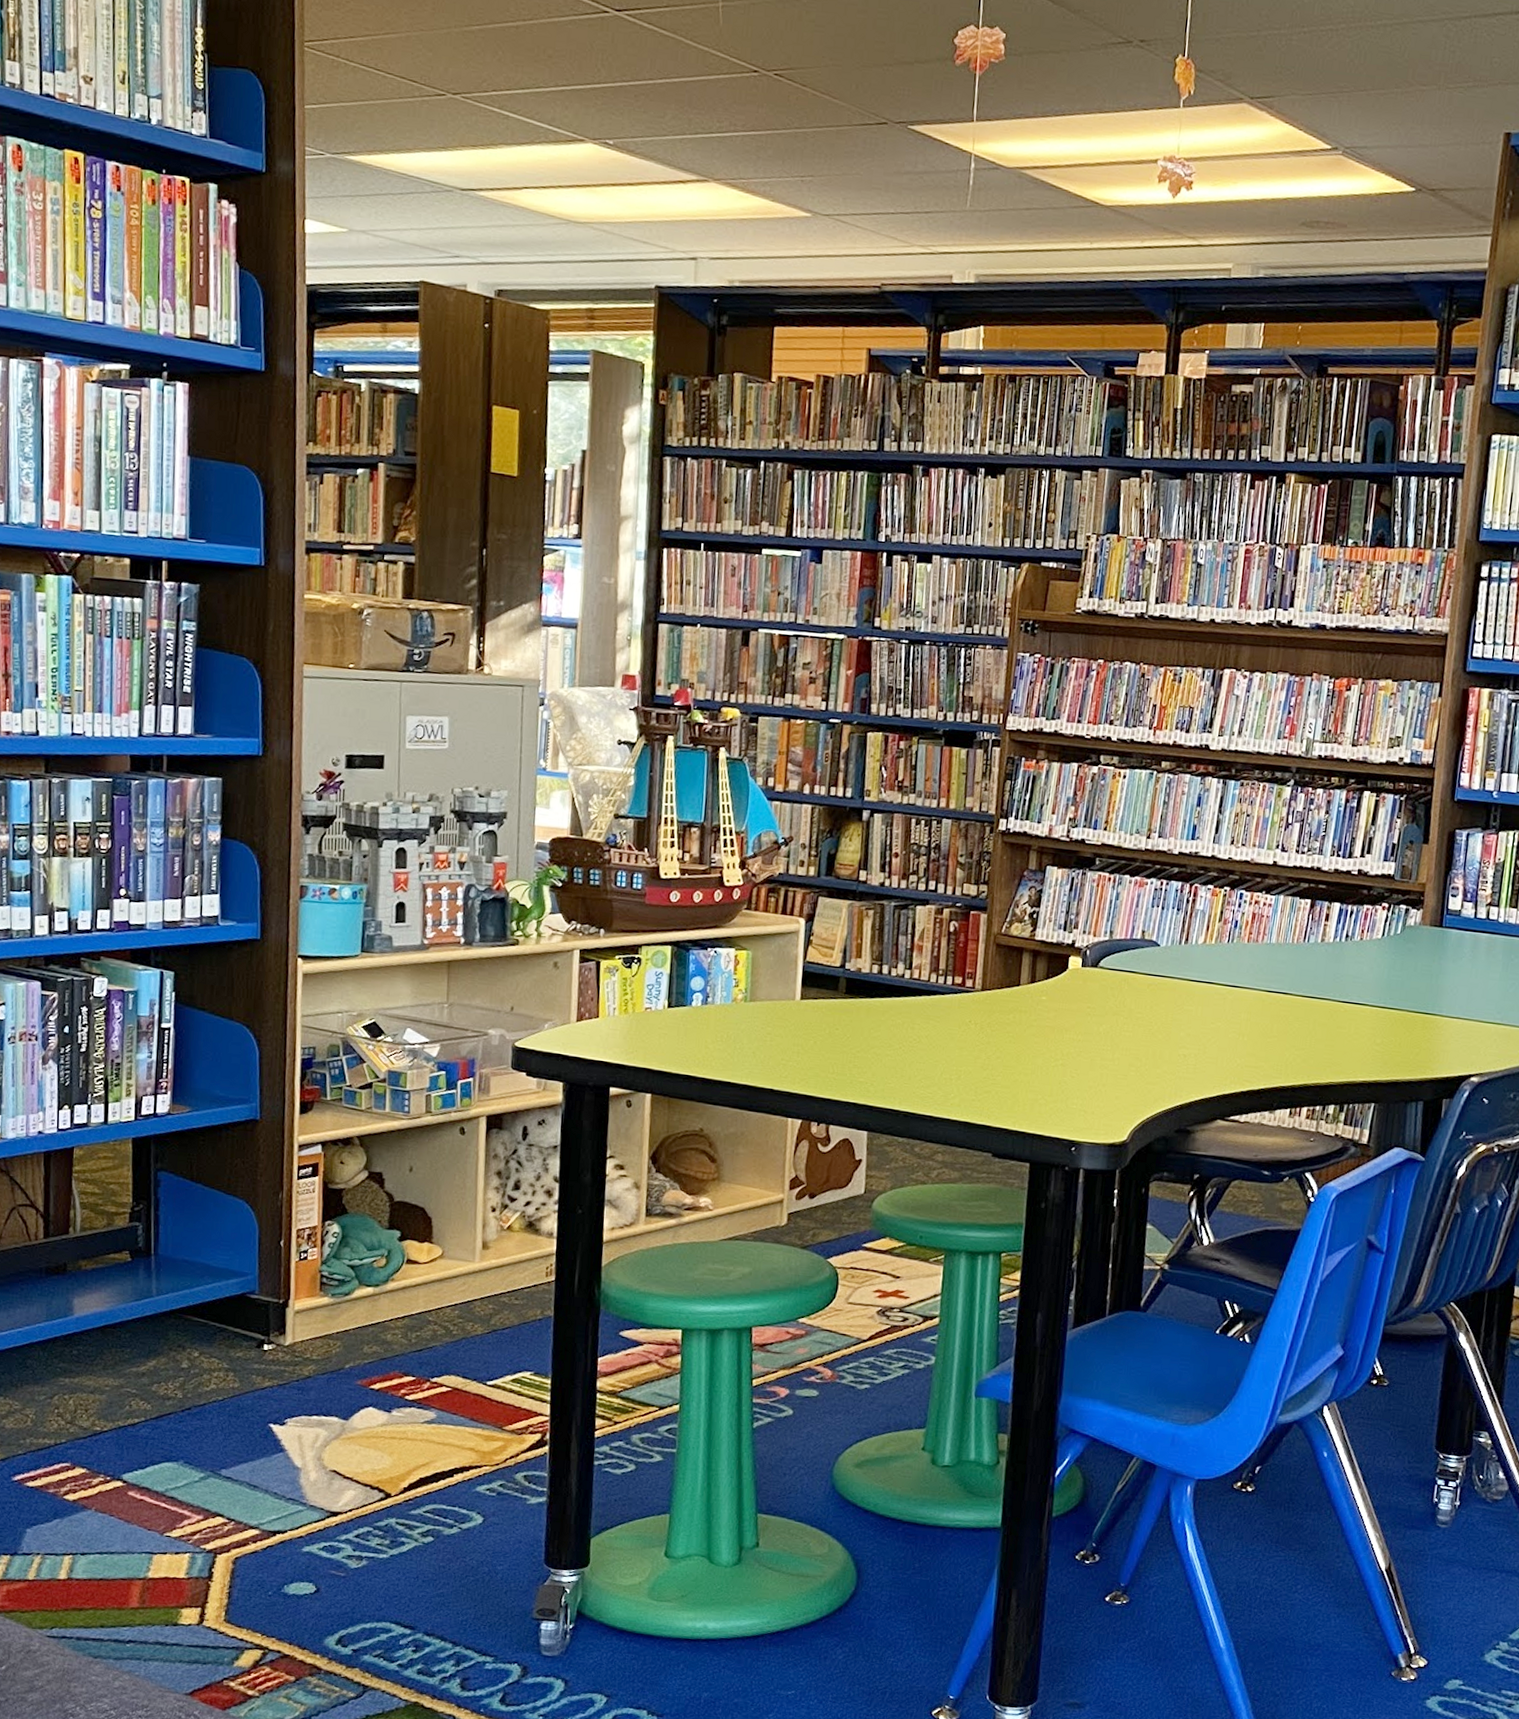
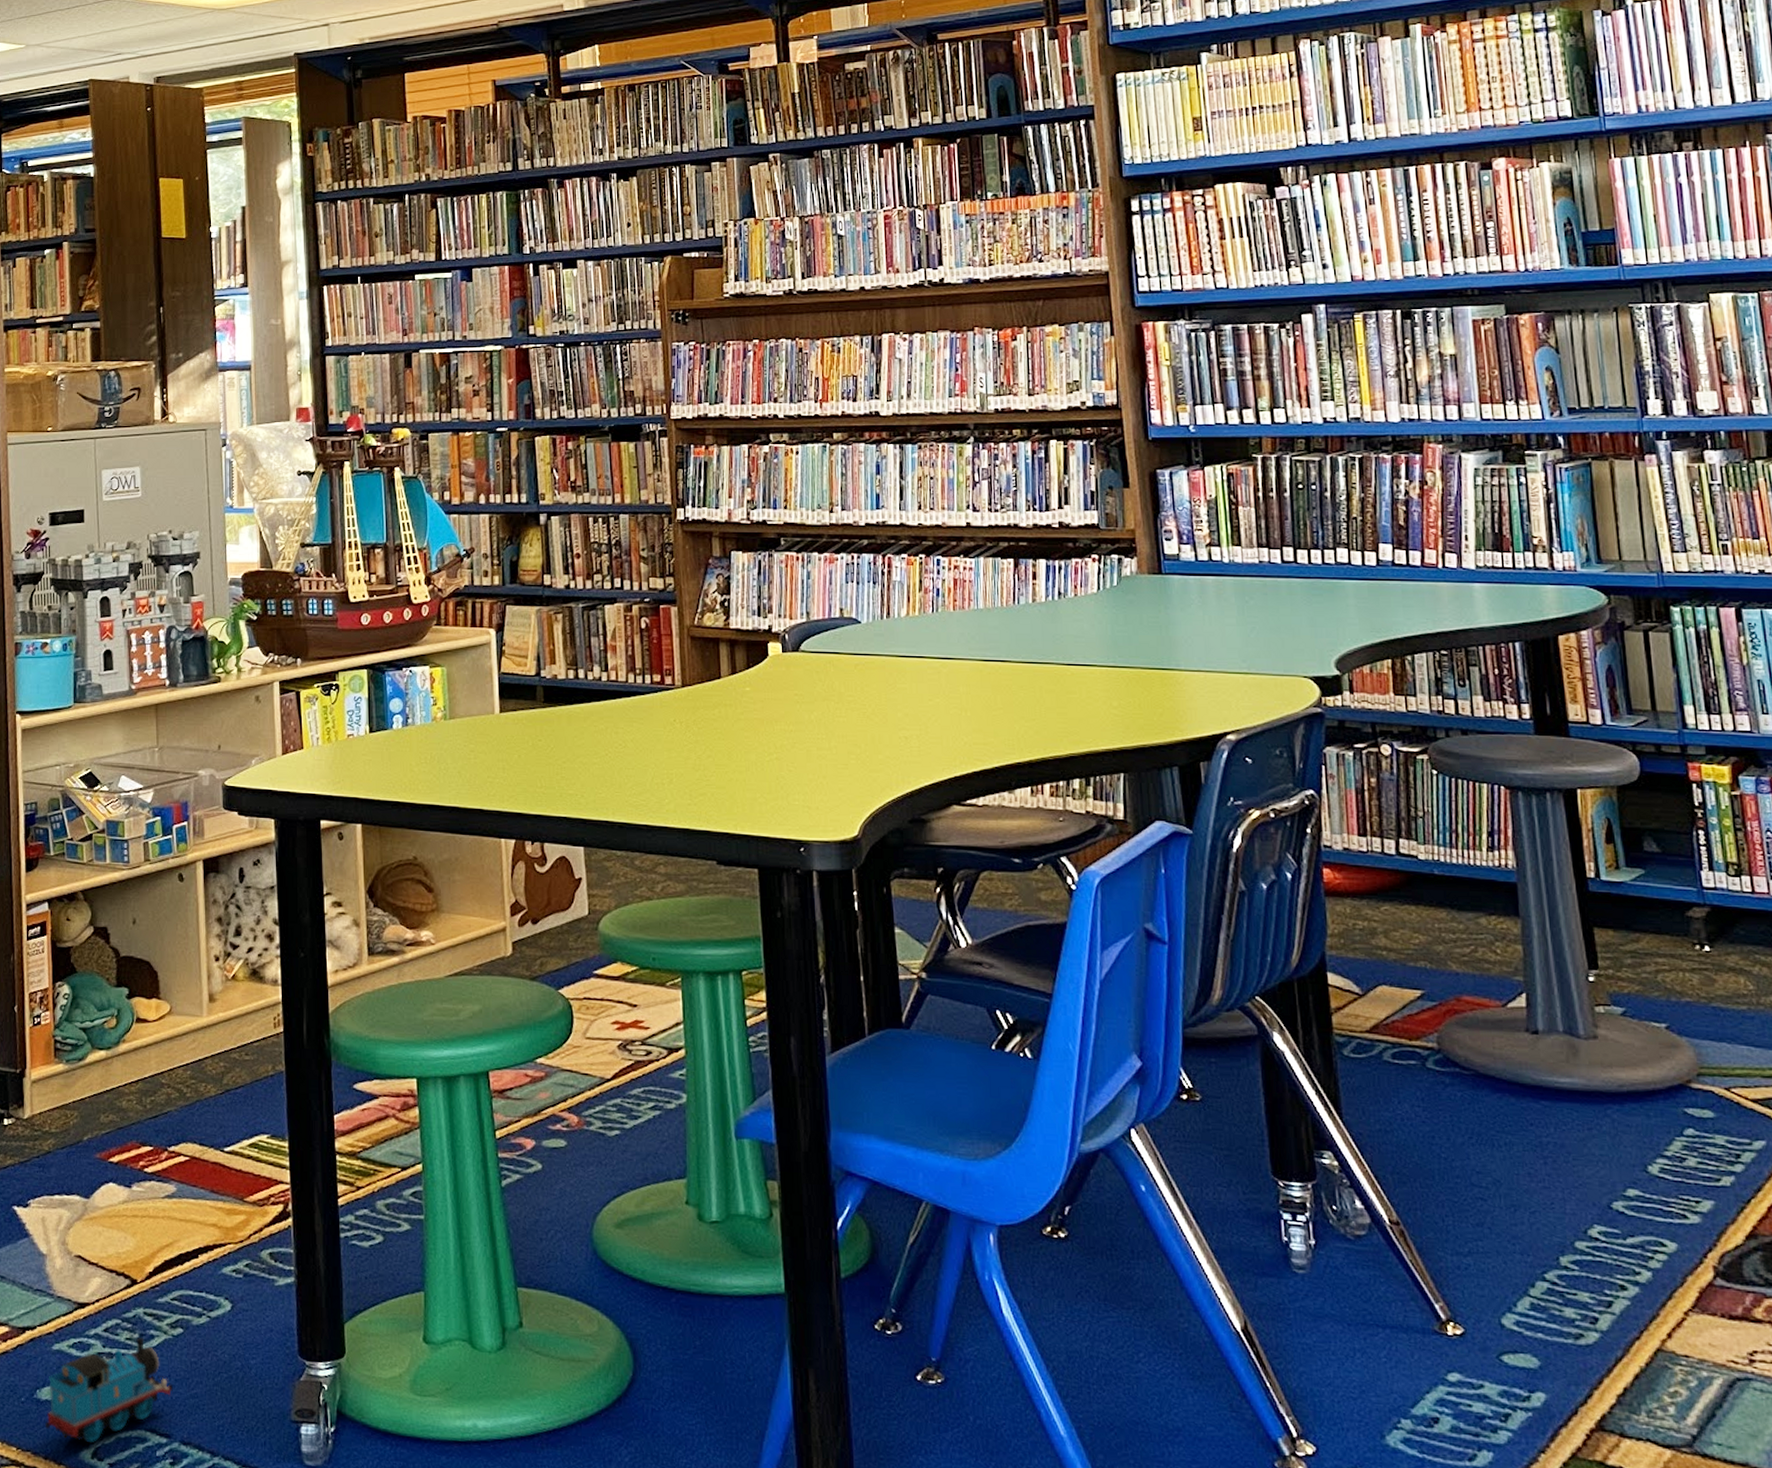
toy train: none [291,1543,421,1632] -> present [45,1337,174,1443]

